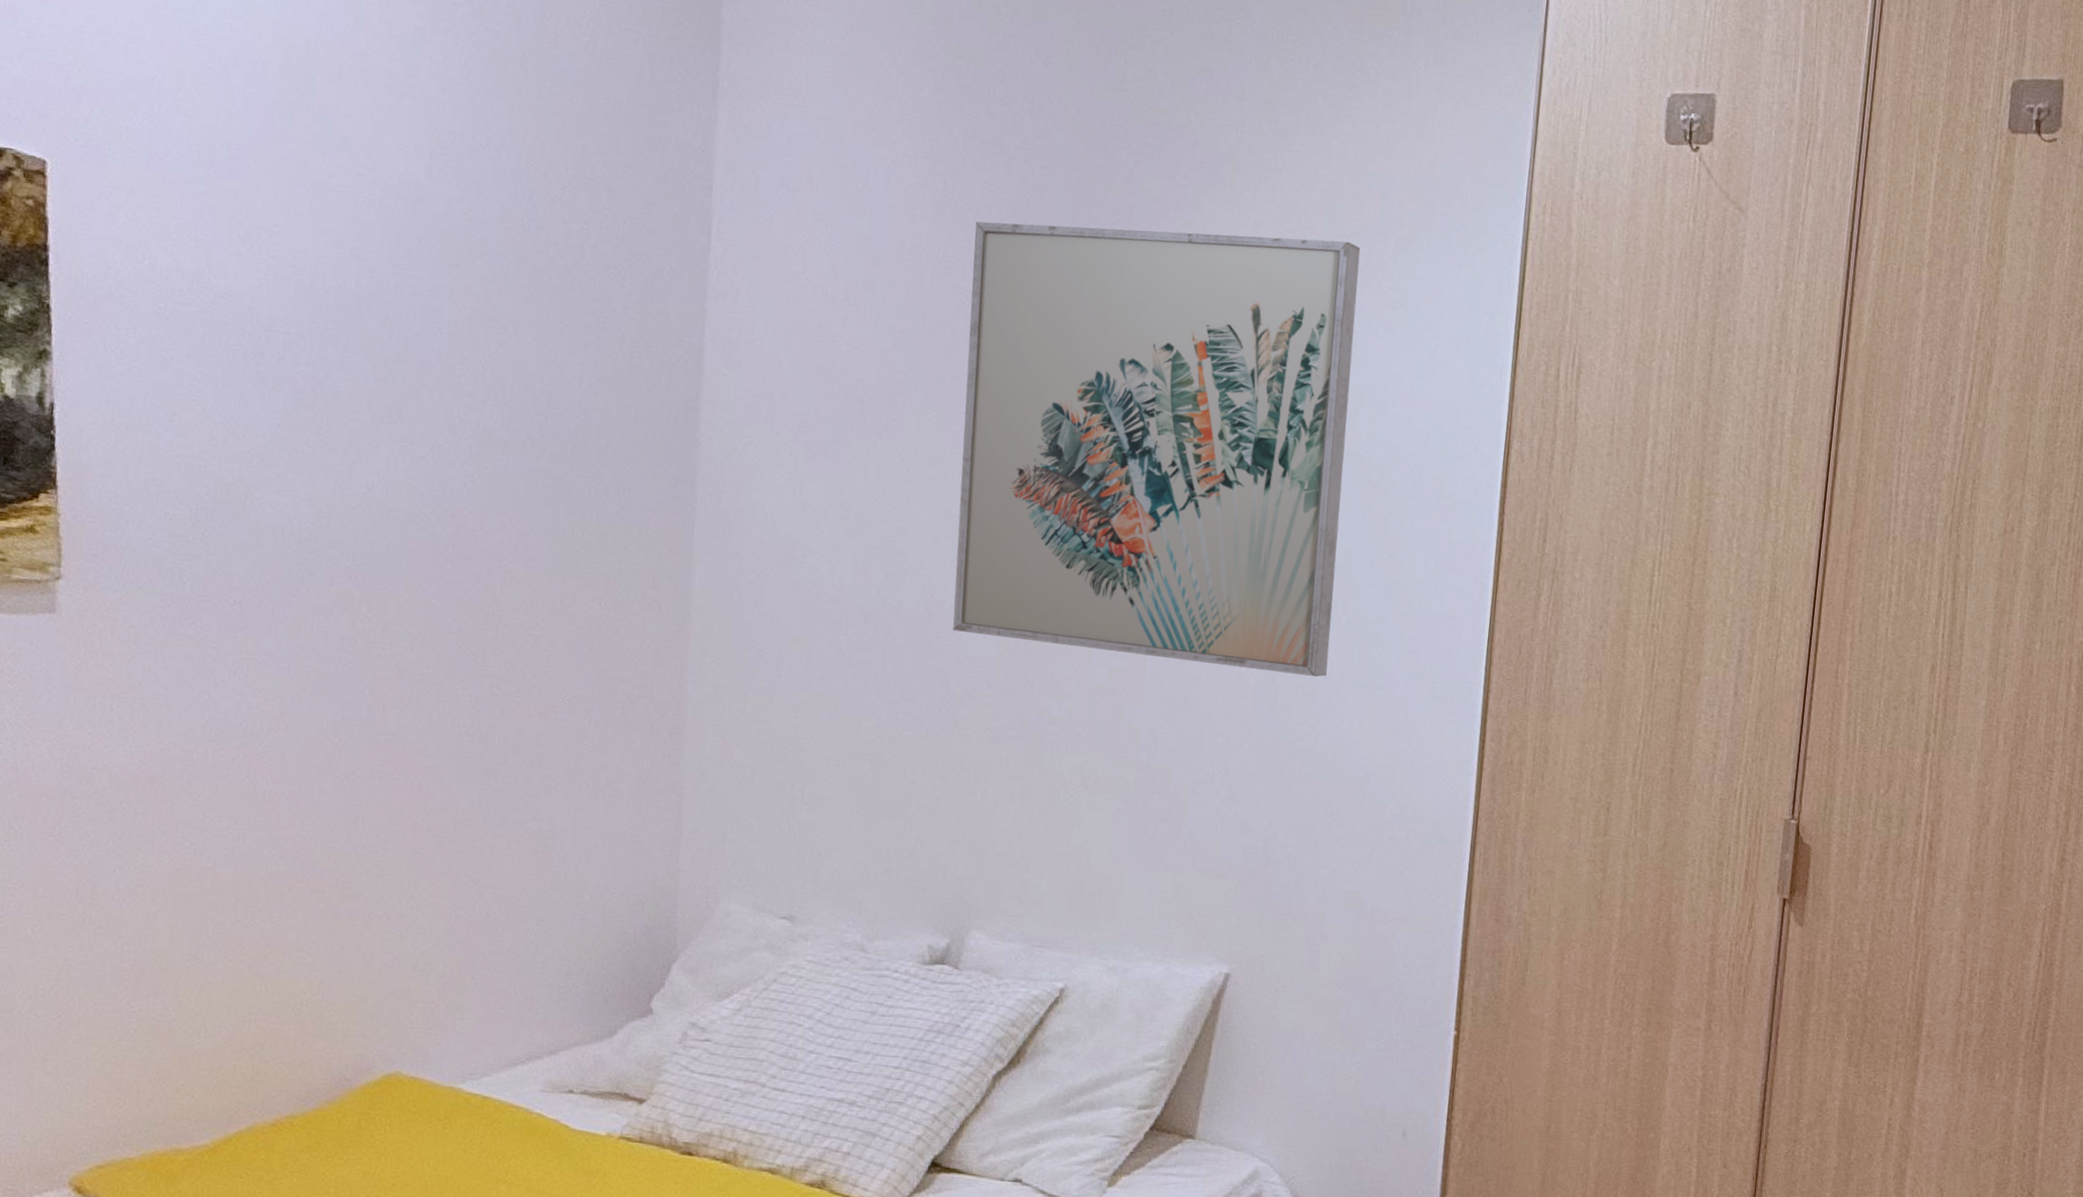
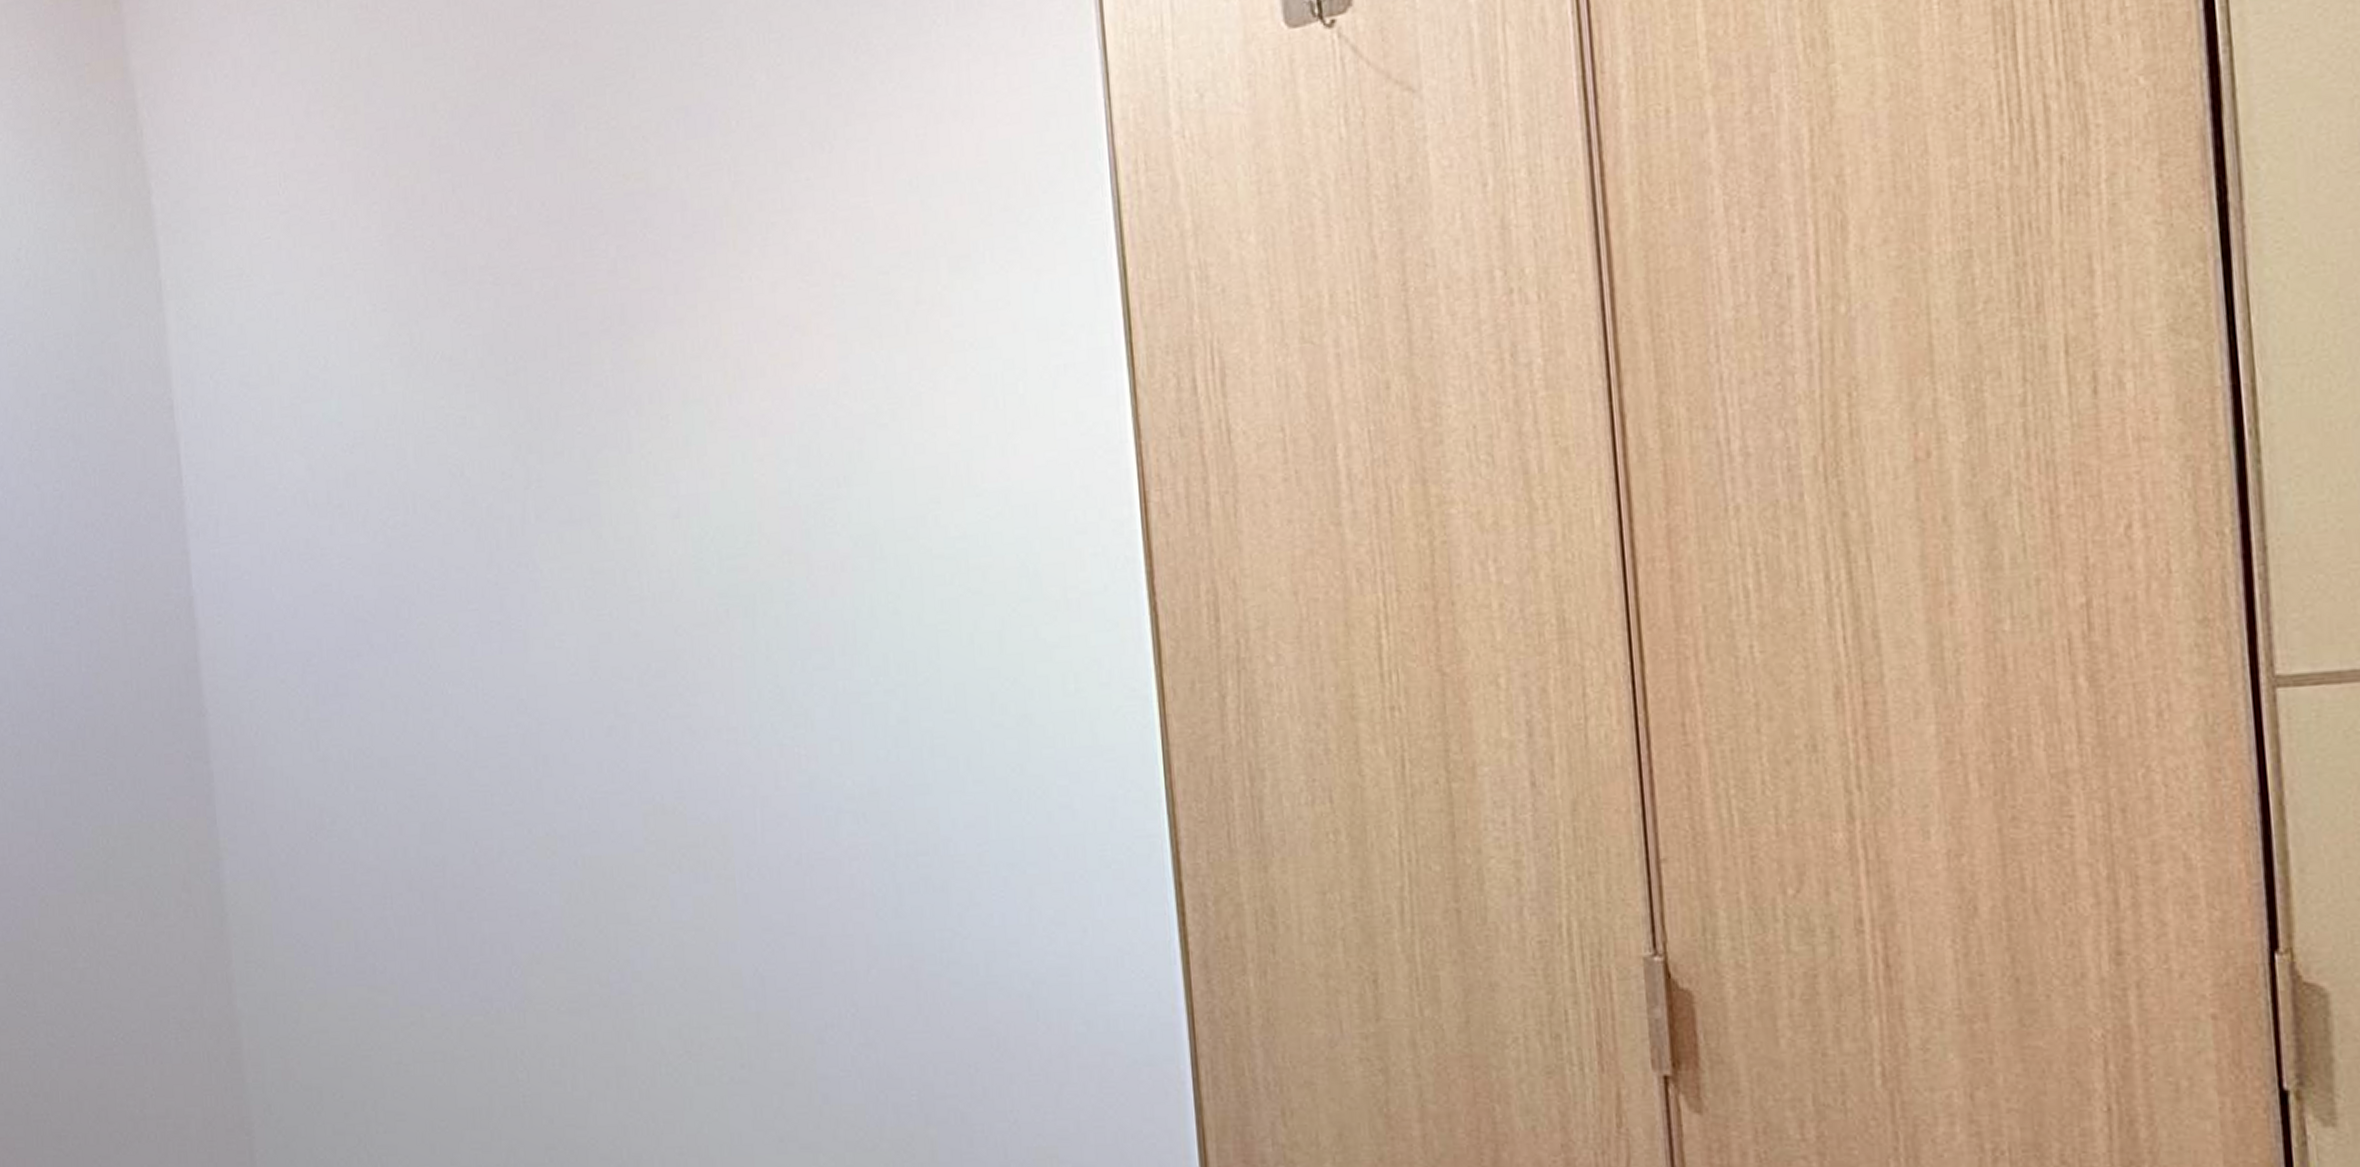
wall art: present [953,221,1361,677] -> none [452,278,960,882]

